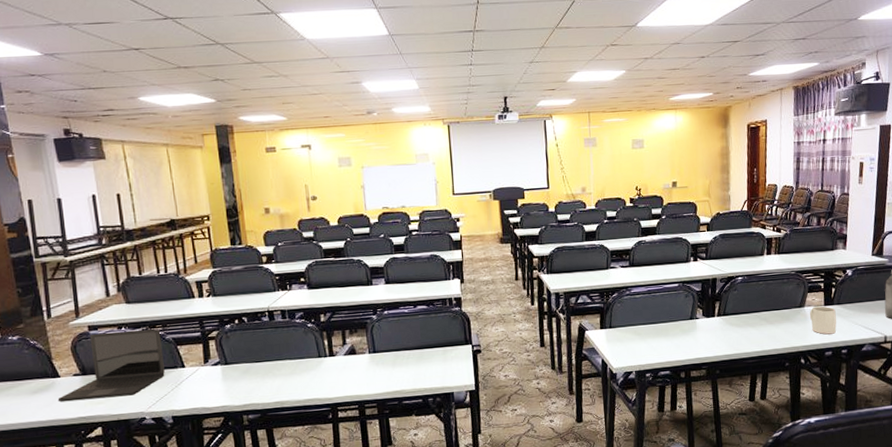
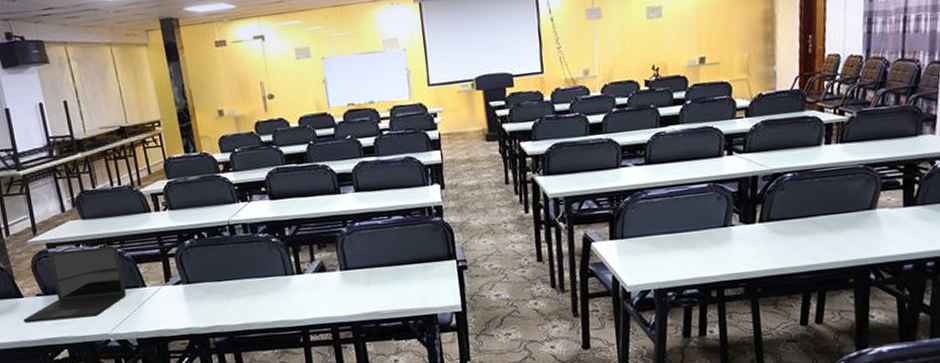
mug: present [809,306,837,335] -> none [882,207,921,243]

